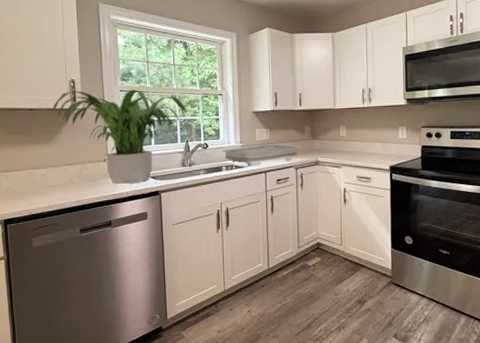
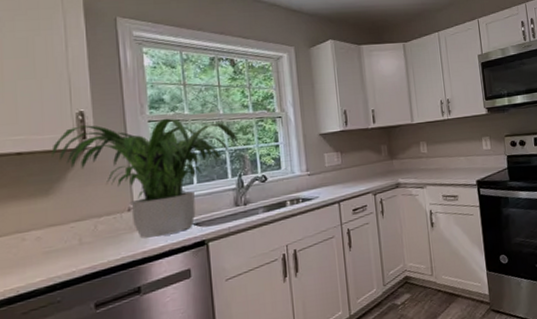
dish rack: present [222,144,301,166] -> none [285,167,378,198]

